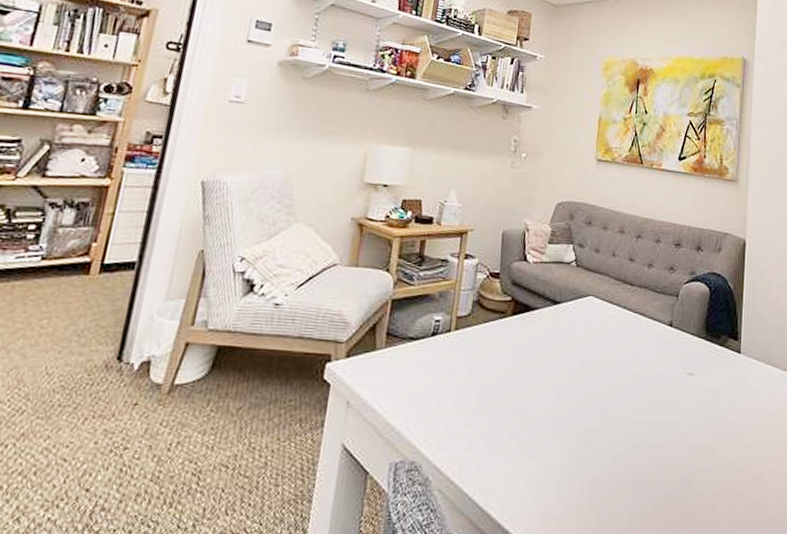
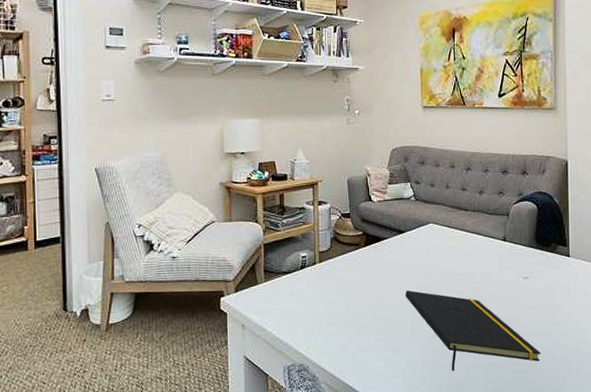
notepad: none [551,376,701,486] -> present [405,290,542,371]

